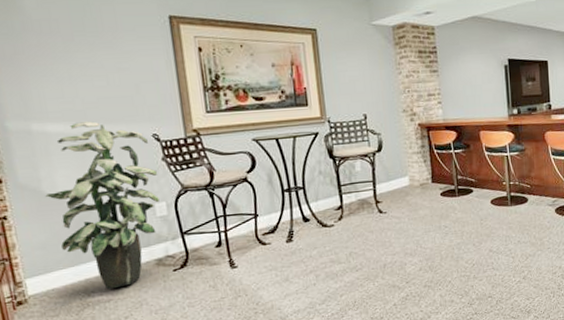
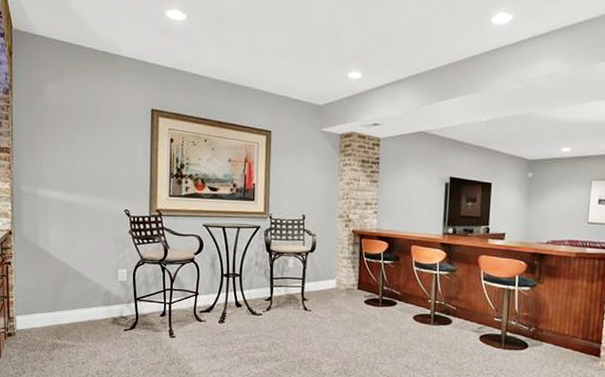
indoor plant: present [45,121,159,289] -> none [40,192,123,337]

